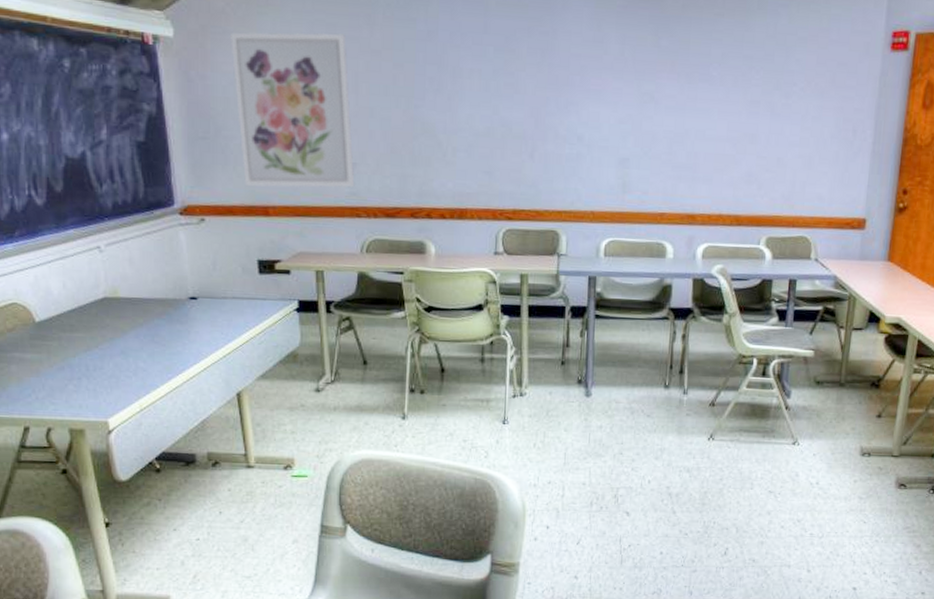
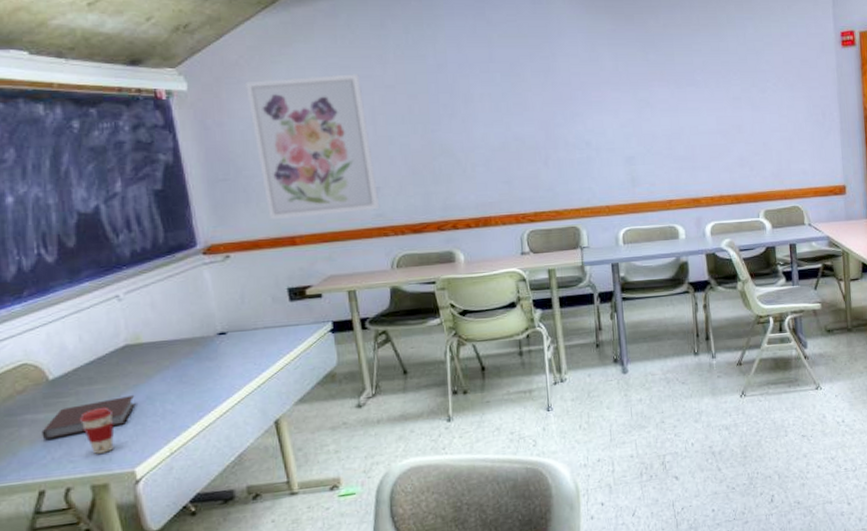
notebook: none [28,347,111,379] -> present [41,394,136,440]
coffee cup: none [62,355,91,400] -> present [80,407,114,454]

